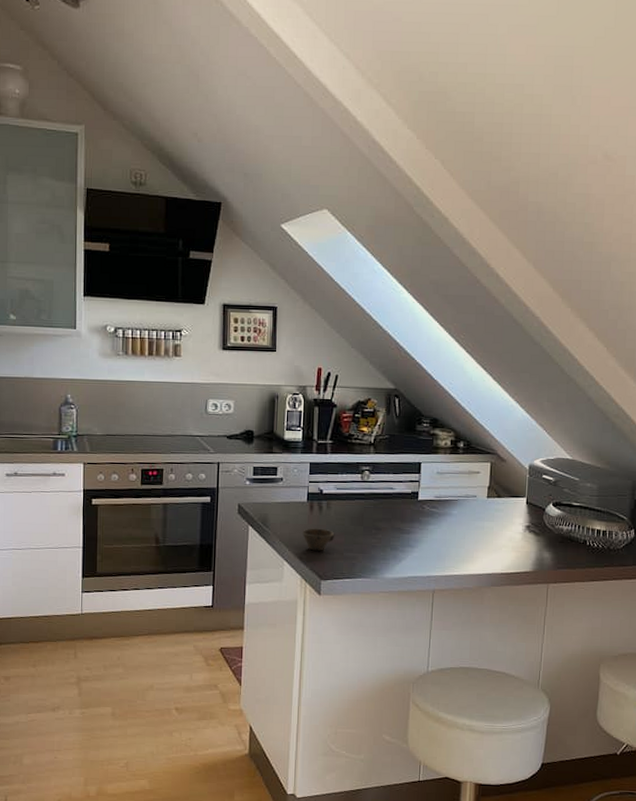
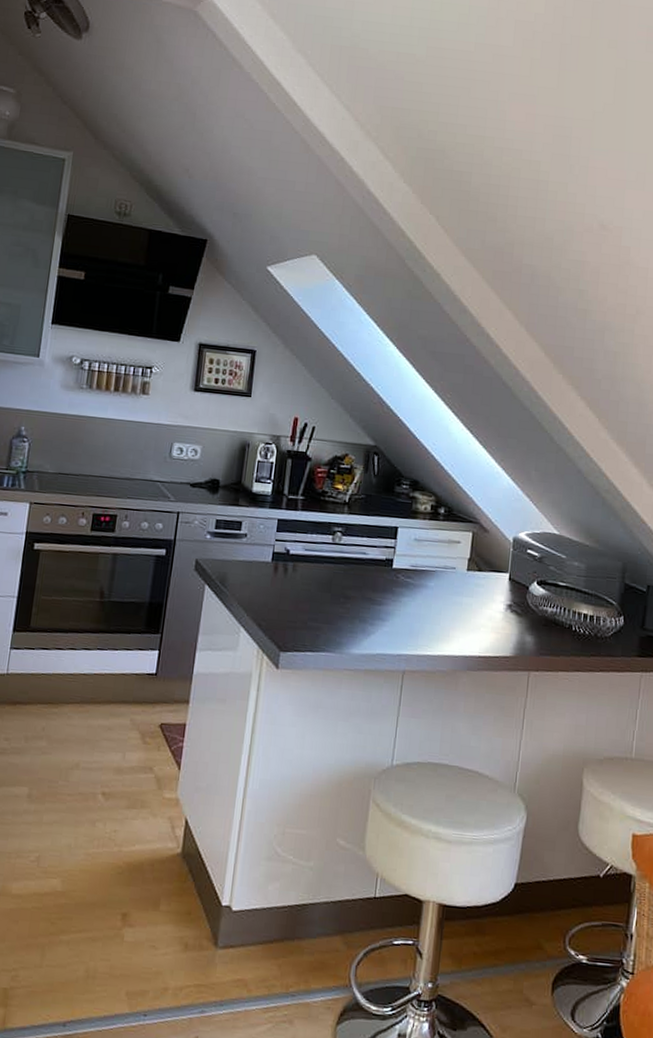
cup: present [303,528,335,551] -> none [264,591,300,619]

